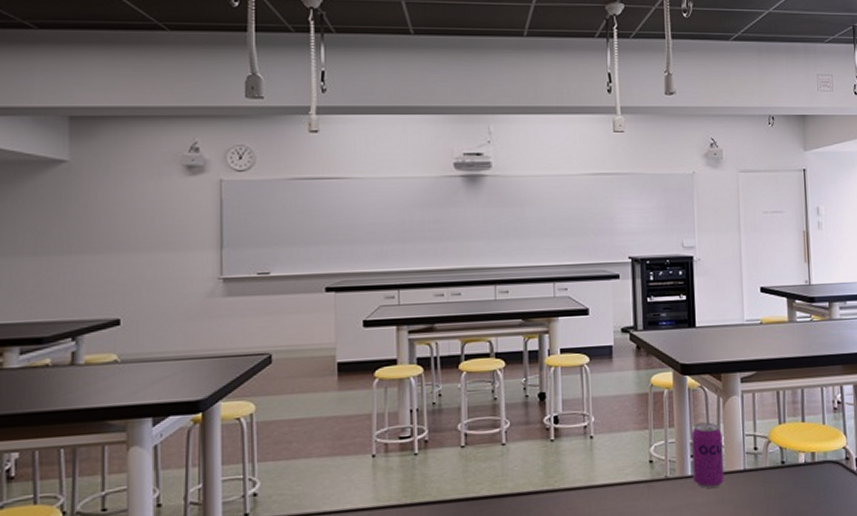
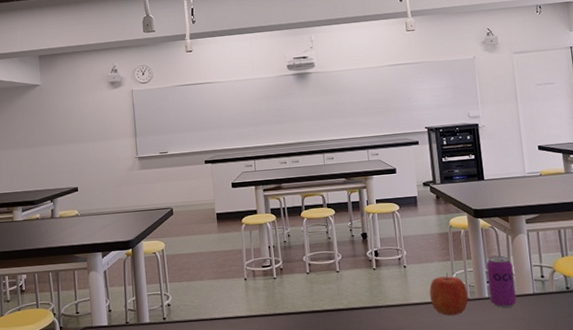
apple: none [620,445,667,500] -> present [429,273,468,316]

